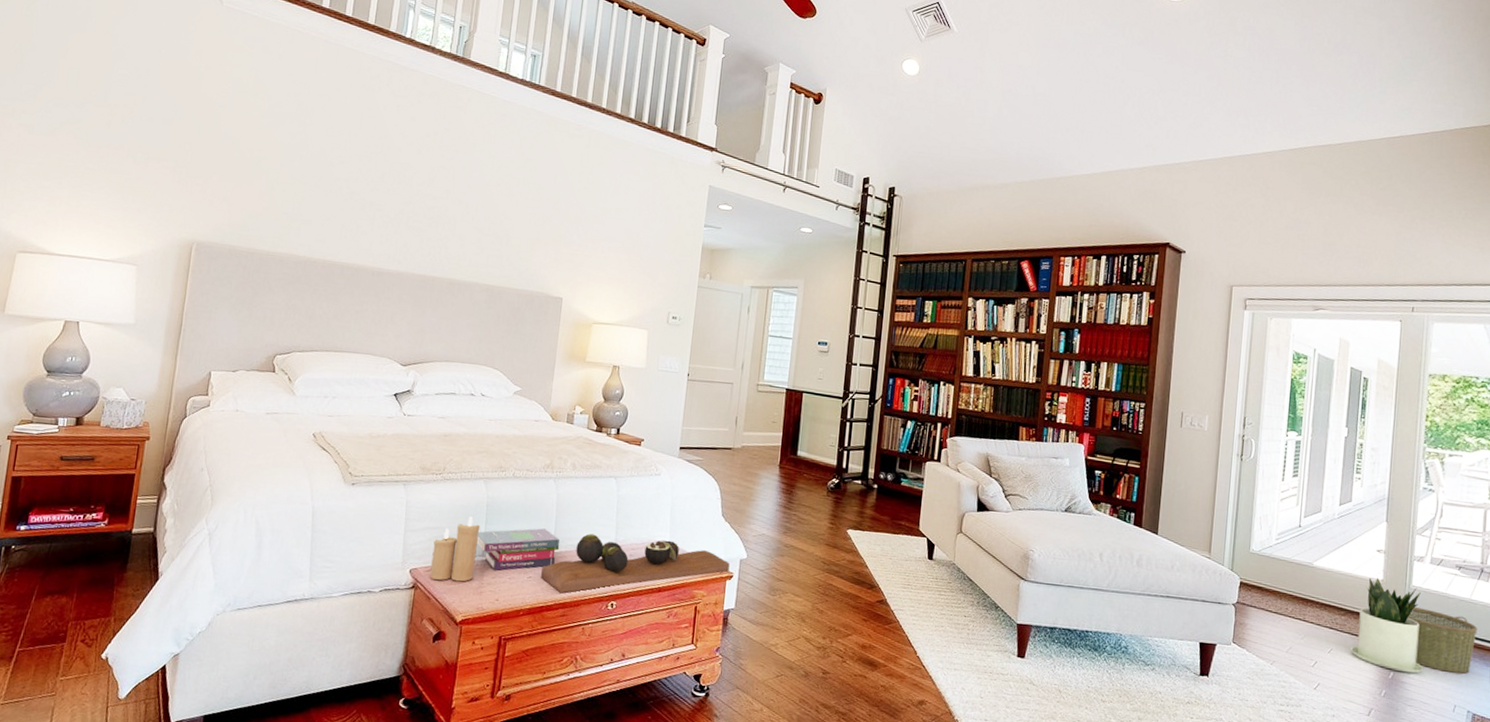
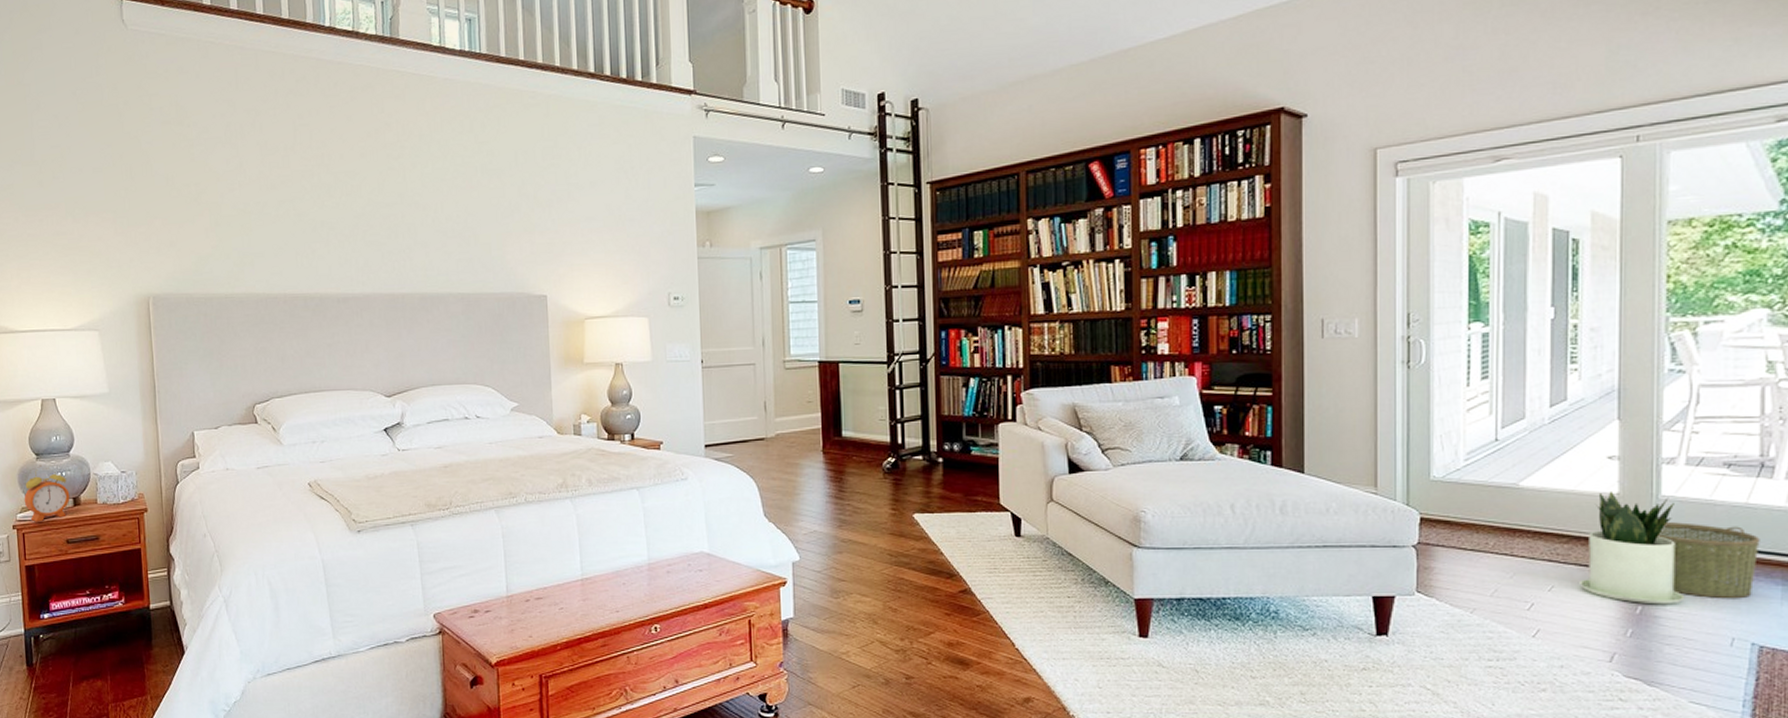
alarm clock: none [25,385,74,436] -> present [24,468,70,522]
candle: present [430,516,481,582] -> none [453,550,501,623]
books: present [476,528,560,571] -> none [497,554,589,605]
decorative tray: present [541,533,730,594] -> none [573,551,781,622]

